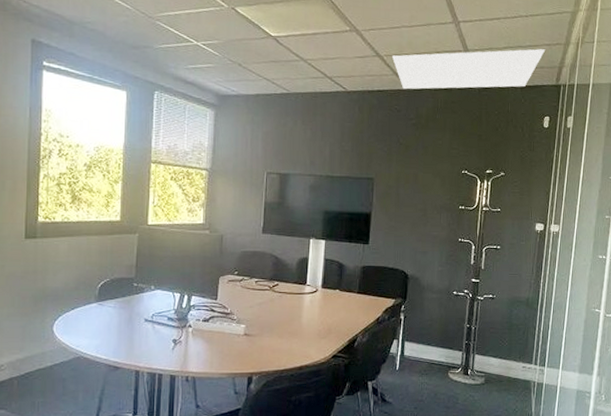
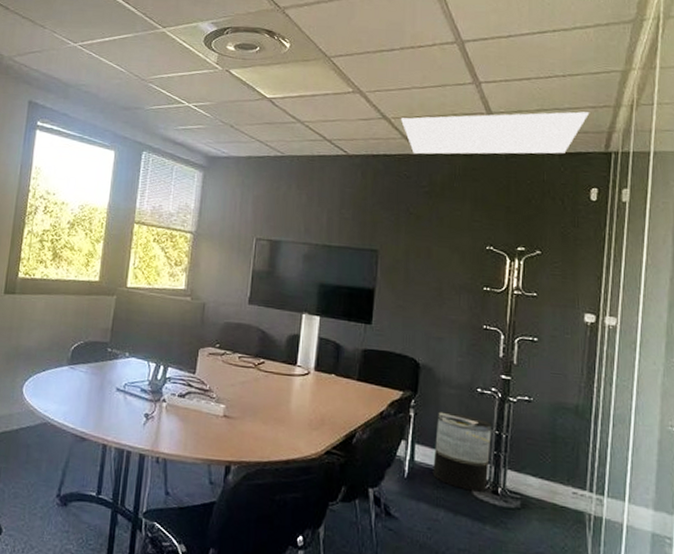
trash can: none [418,313,464,375] -> present [432,411,492,492]

